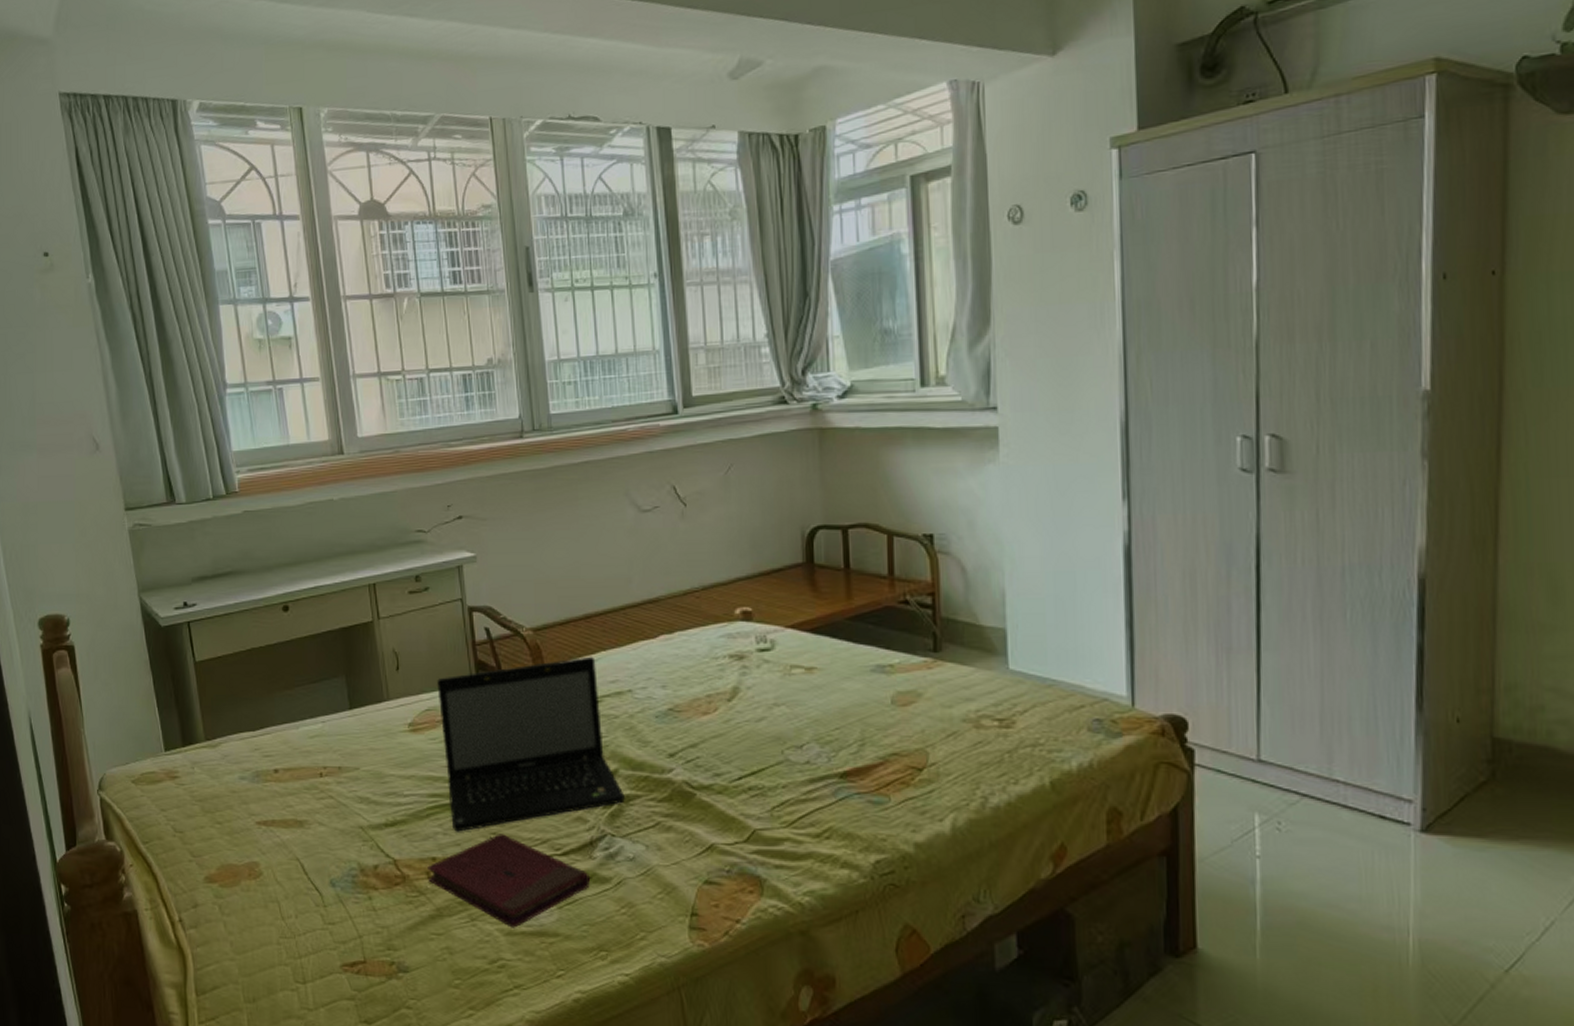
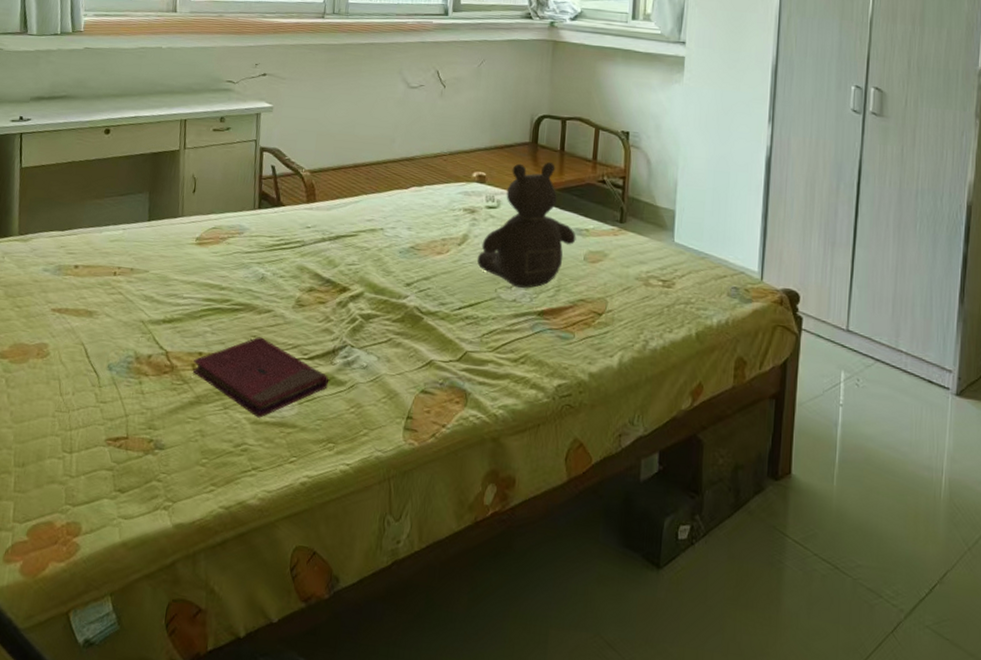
laptop: present [437,656,626,832] -> none [220,198,367,333]
teddy bear: none [753,584,879,746] -> present [477,161,576,288]

